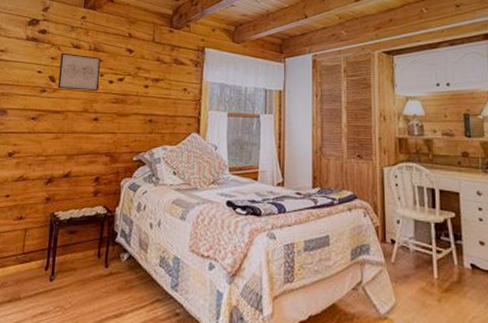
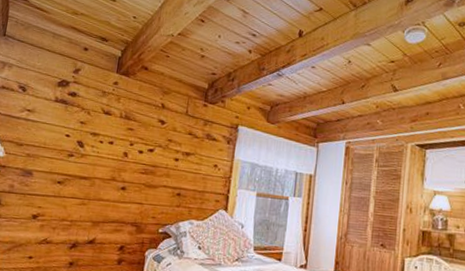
wall art: present [57,53,101,92] -> none [85,118,131,161]

